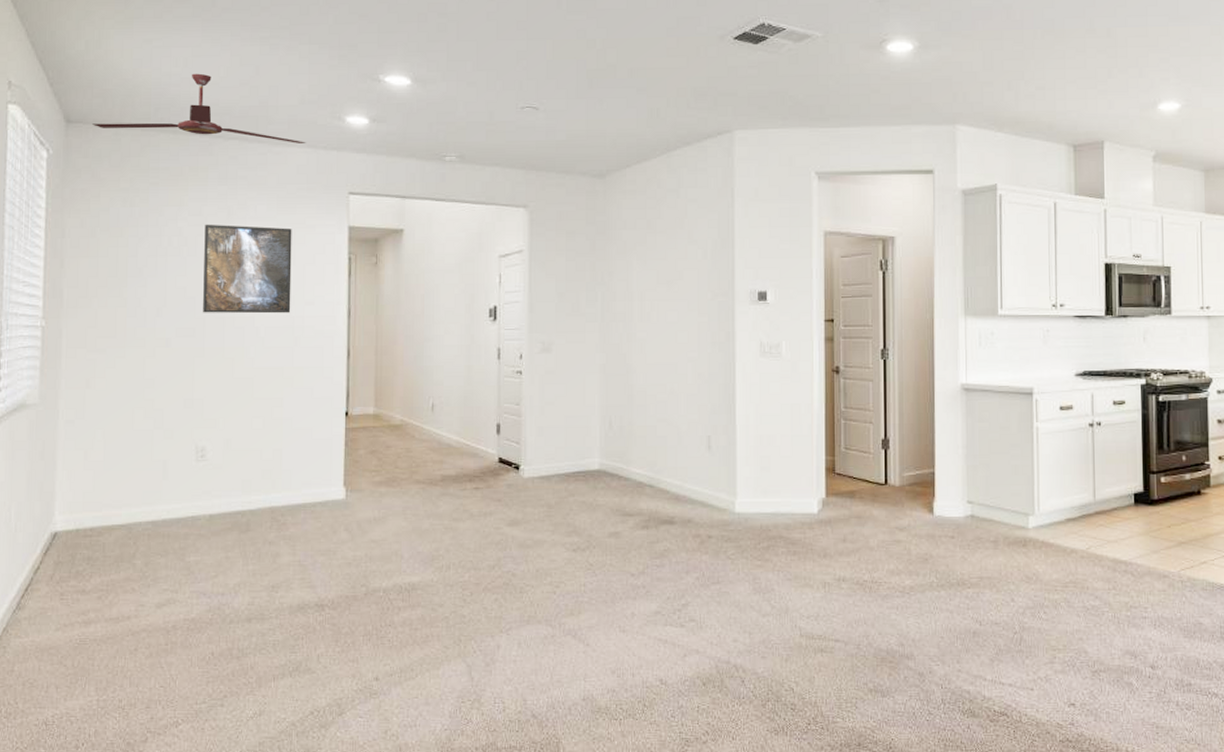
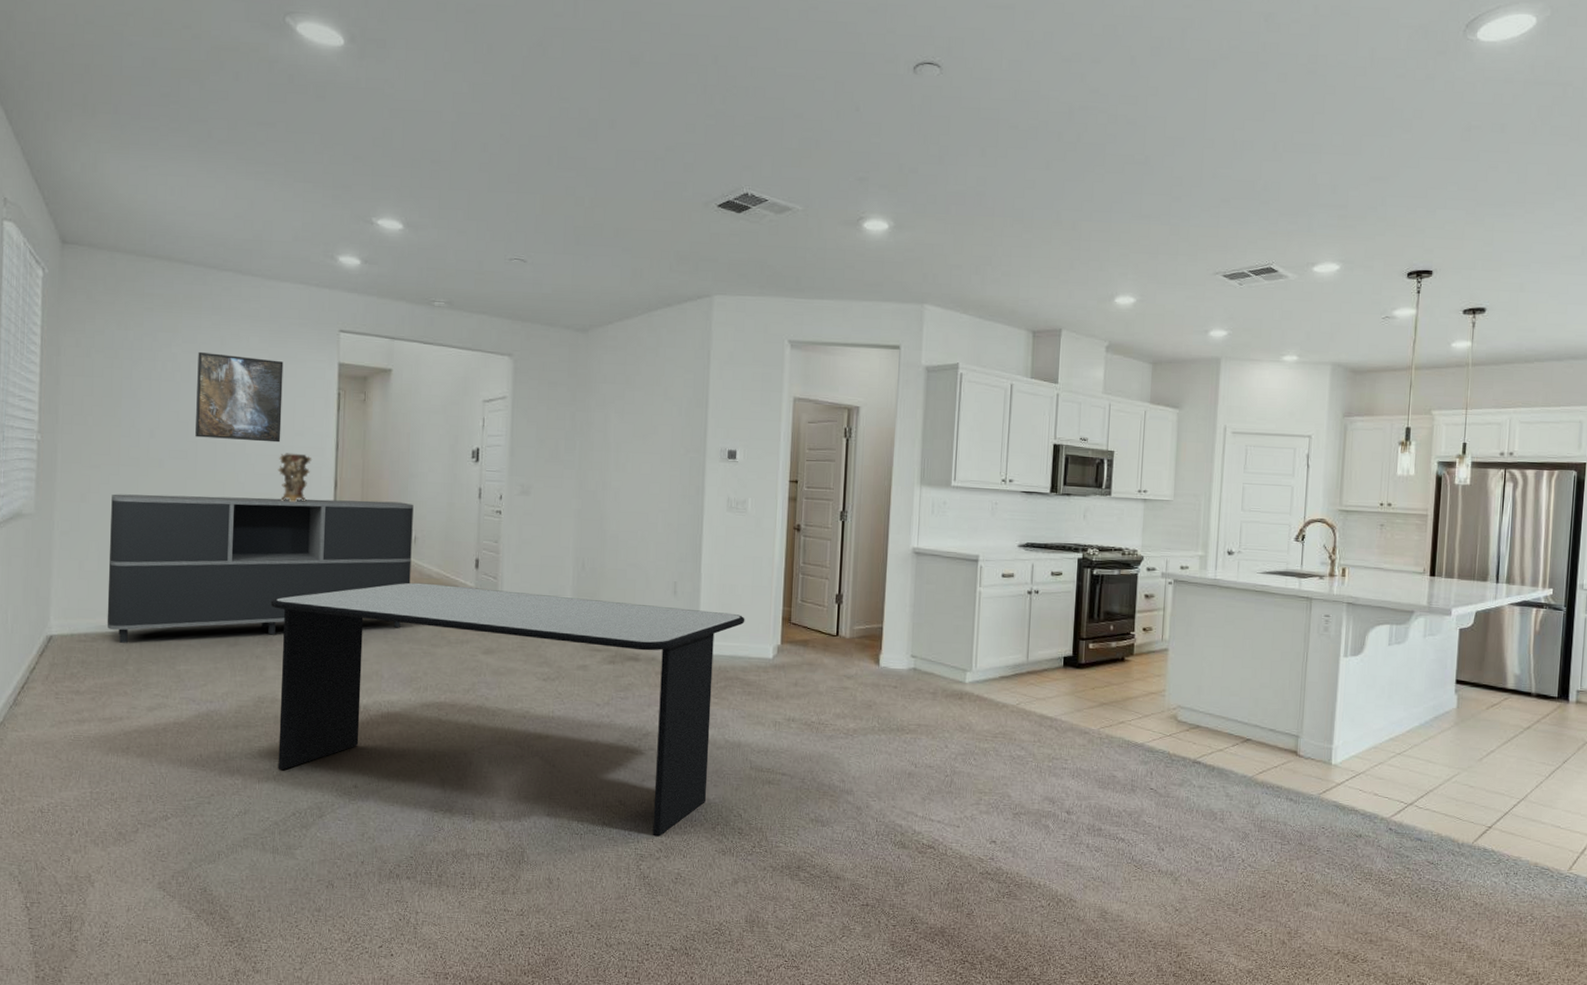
ceiling fan: present [92,73,306,143] -> none [88,203,299,279]
sideboard: none [113,368,430,536] -> present [107,494,414,643]
dining table: none [283,453,786,718] -> present [270,582,745,837]
decorative vase: none [288,323,324,374] -> present [277,453,313,502]

